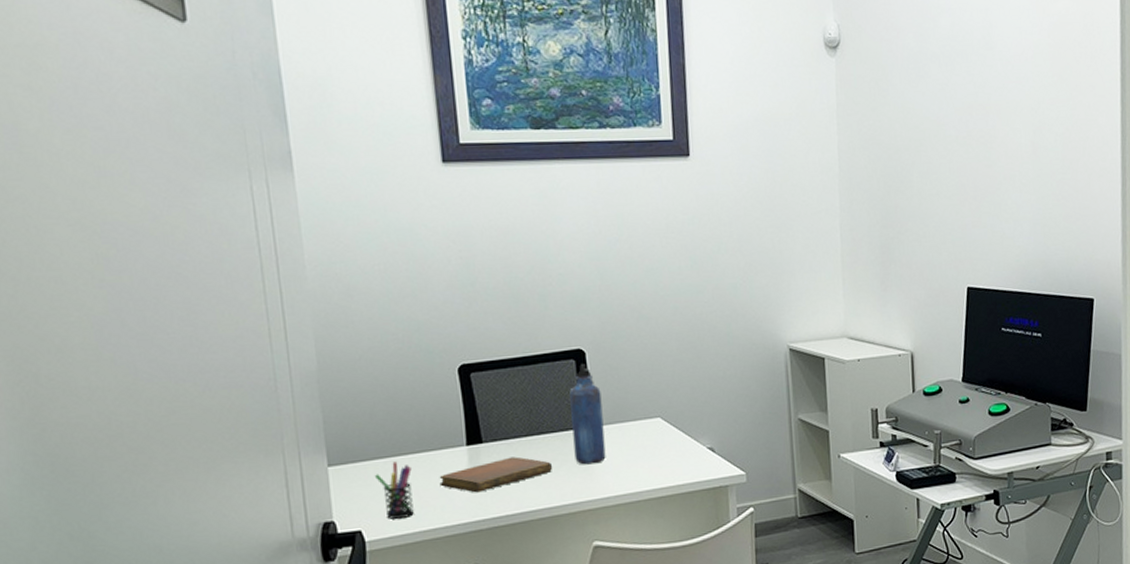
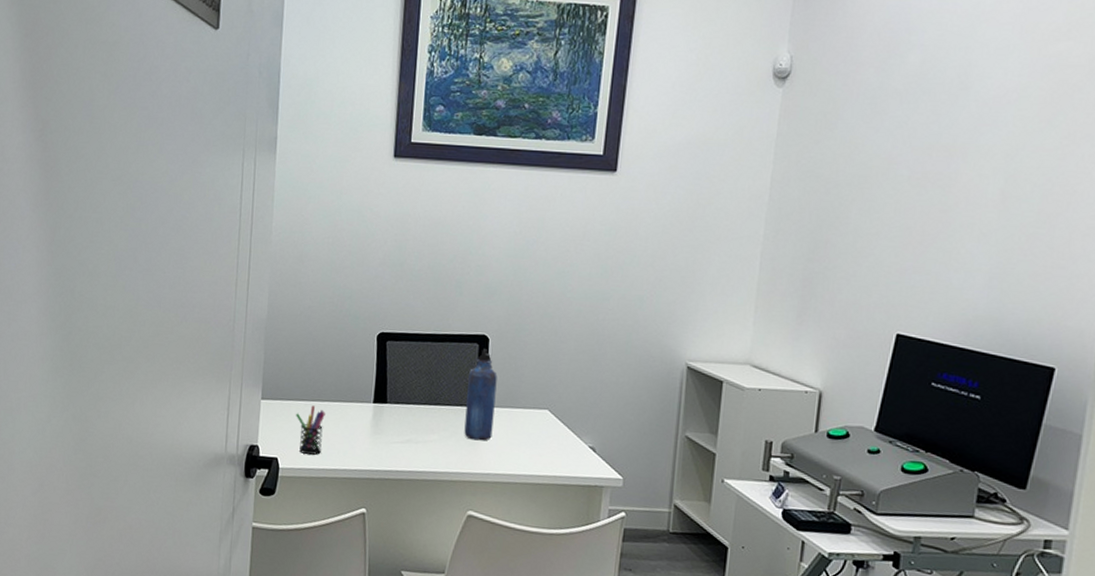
notebook: present [439,456,553,493] -> none [346,420,444,446]

